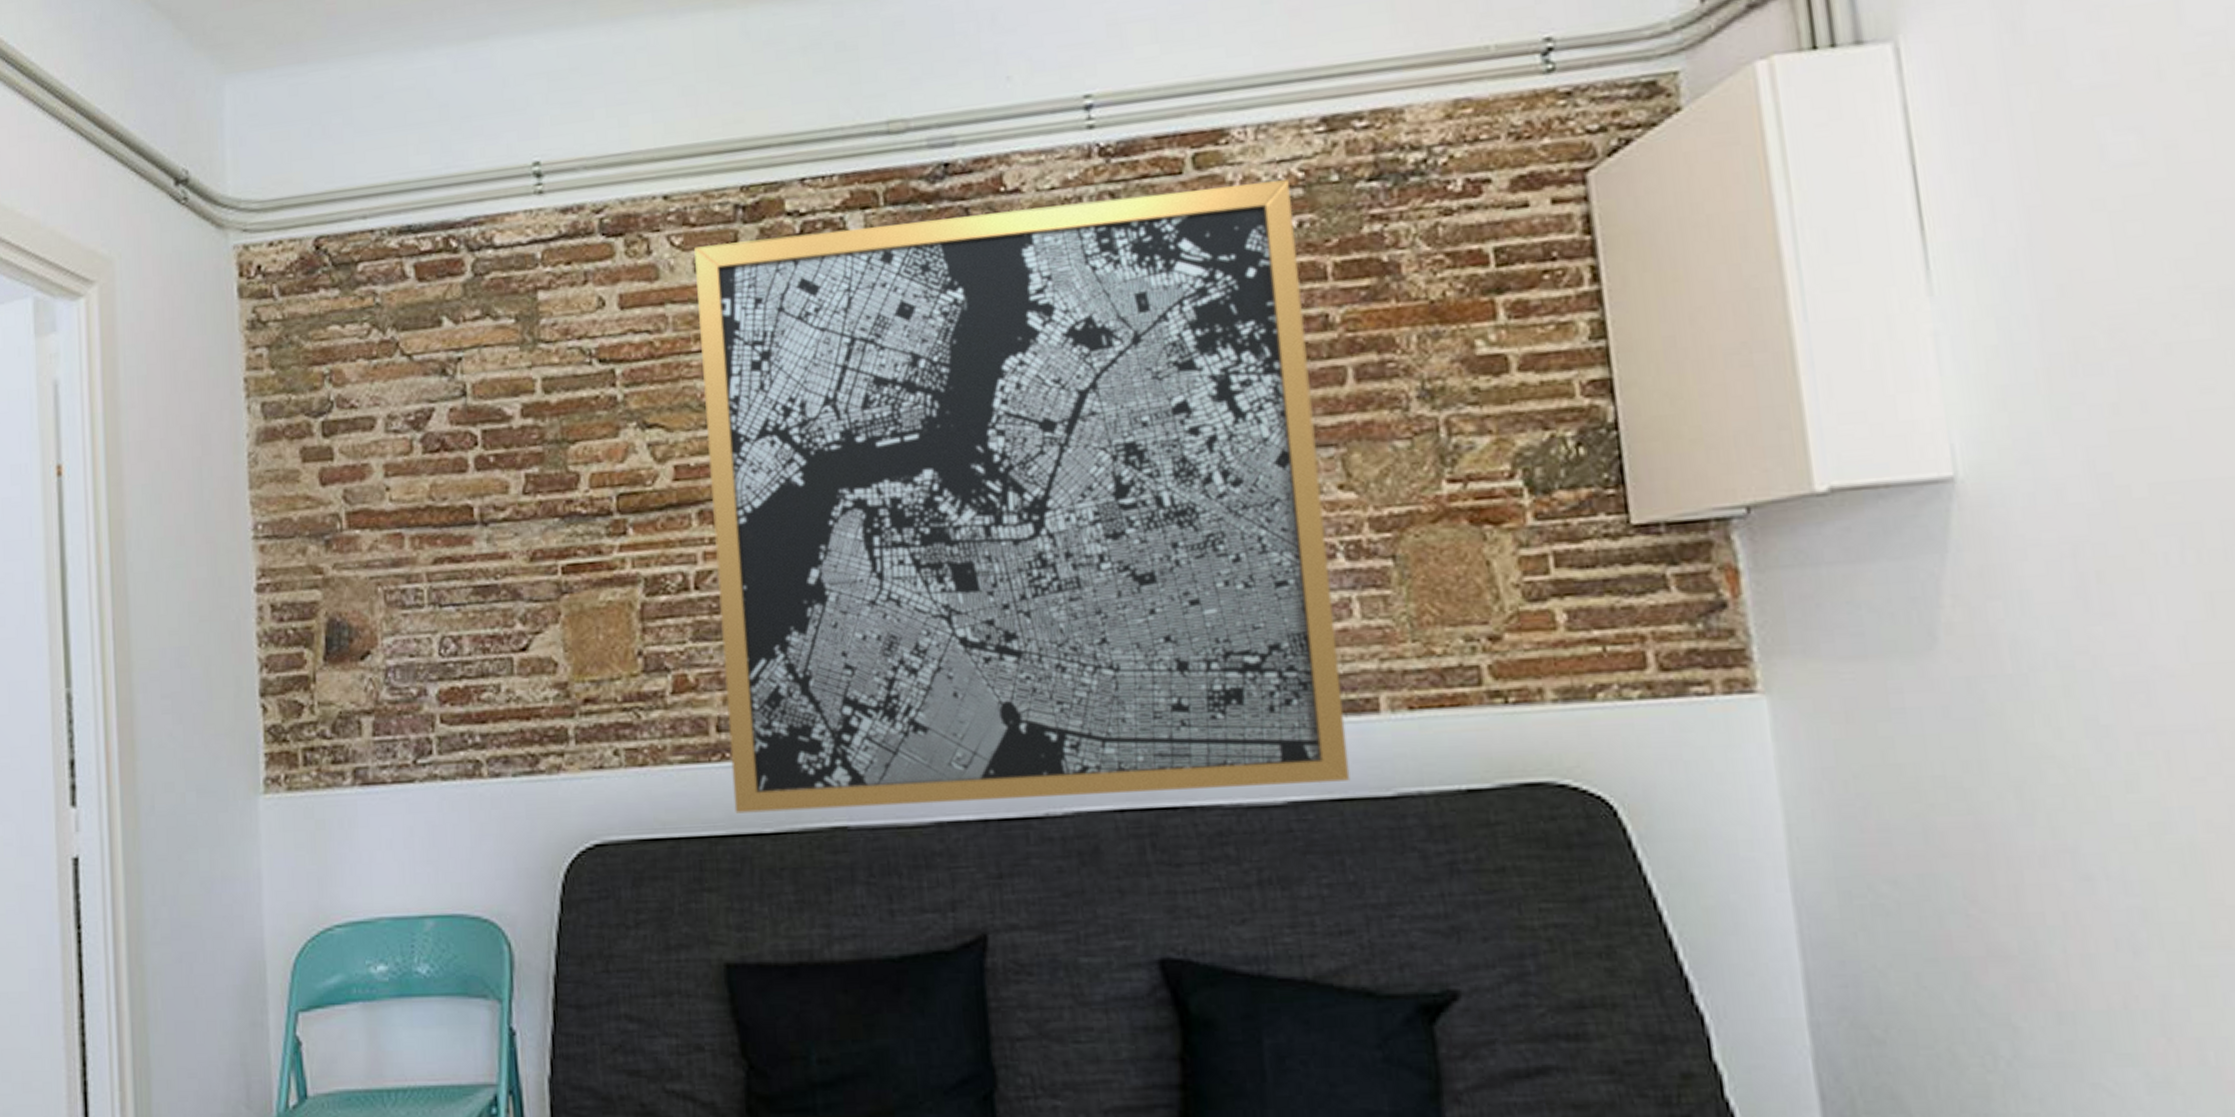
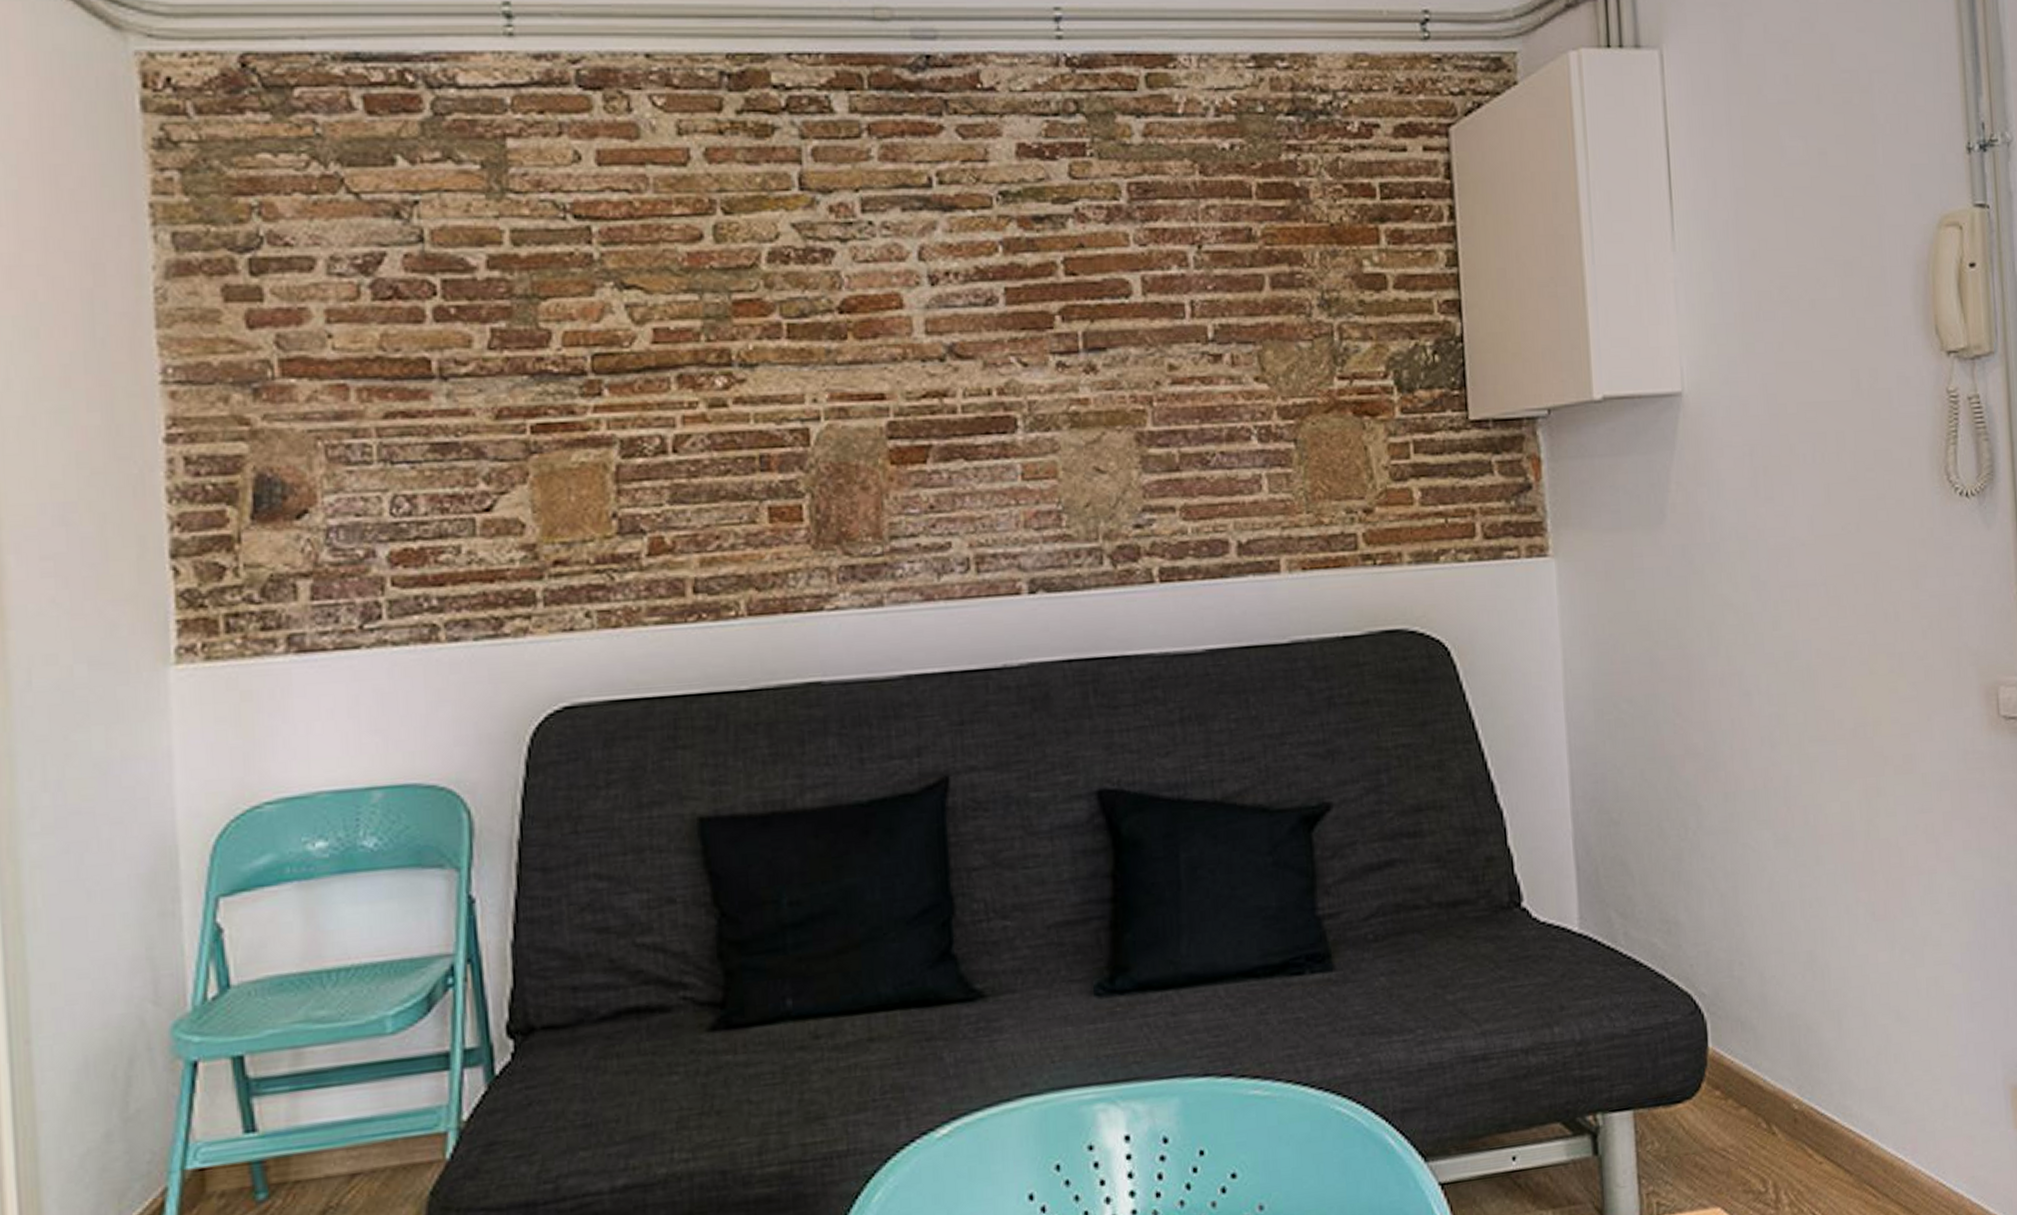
wall art: present [694,180,1351,814] -> none [677,106,1256,672]

